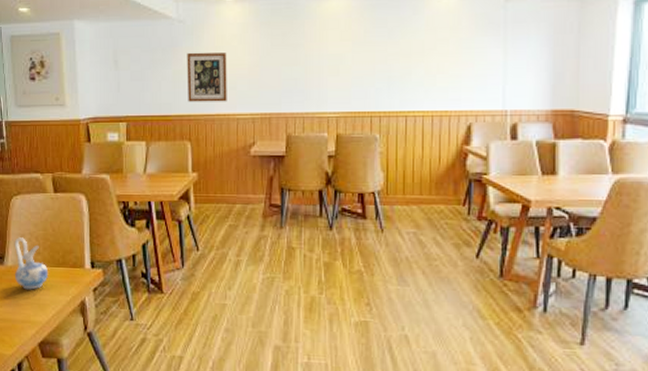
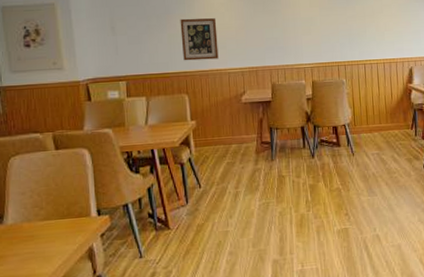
ceramic pitcher: present [14,237,48,290] -> none [14,195,52,245]

